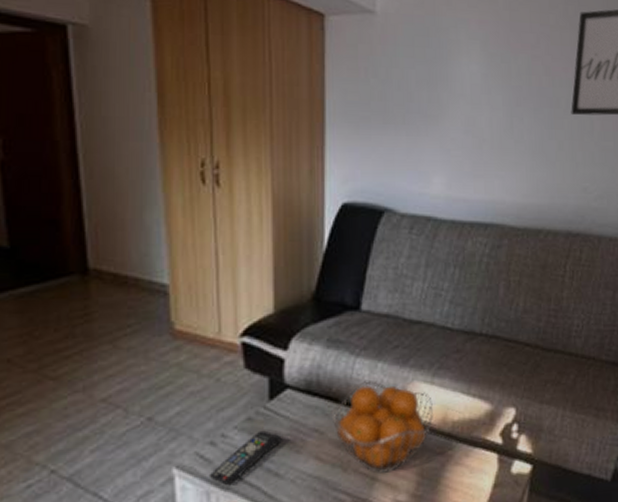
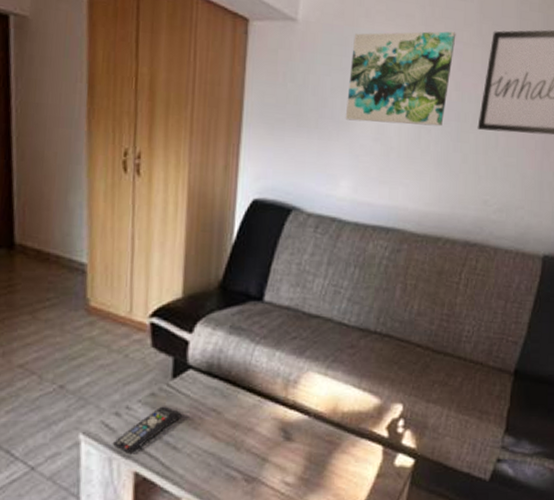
fruit basket: present [331,381,433,473] -> none [229,368,325,455]
wall art: none [433,14,542,114] -> present [345,31,456,127]

